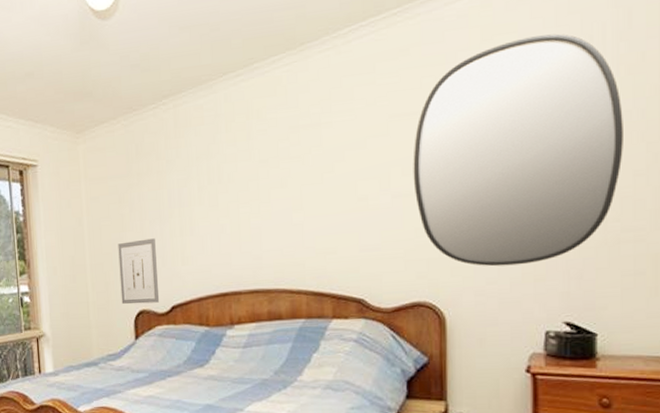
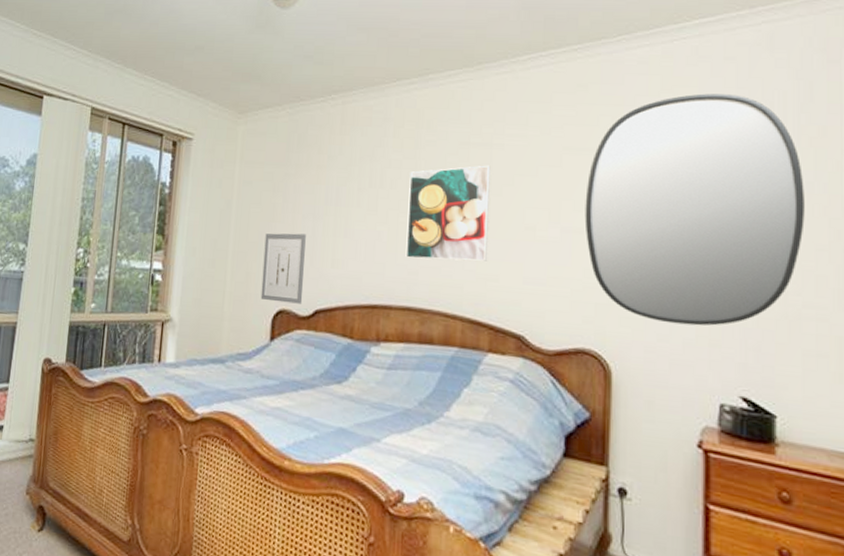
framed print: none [245,145,326,245] -> present [405,165,491,261]

